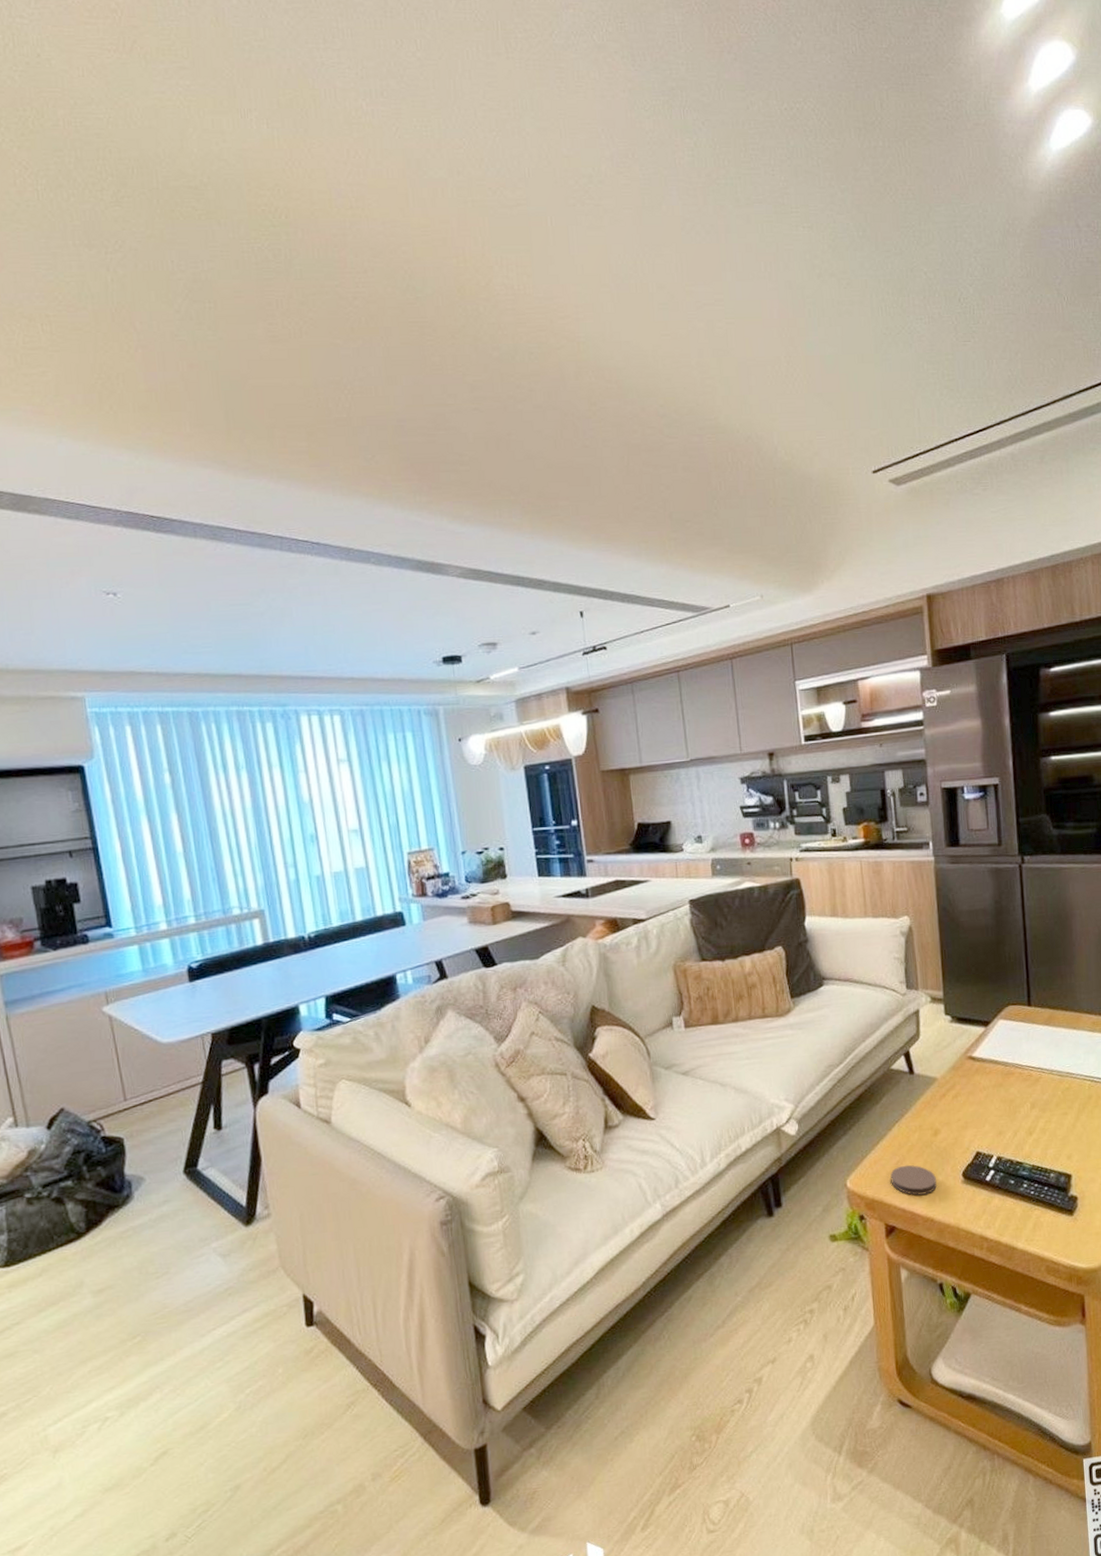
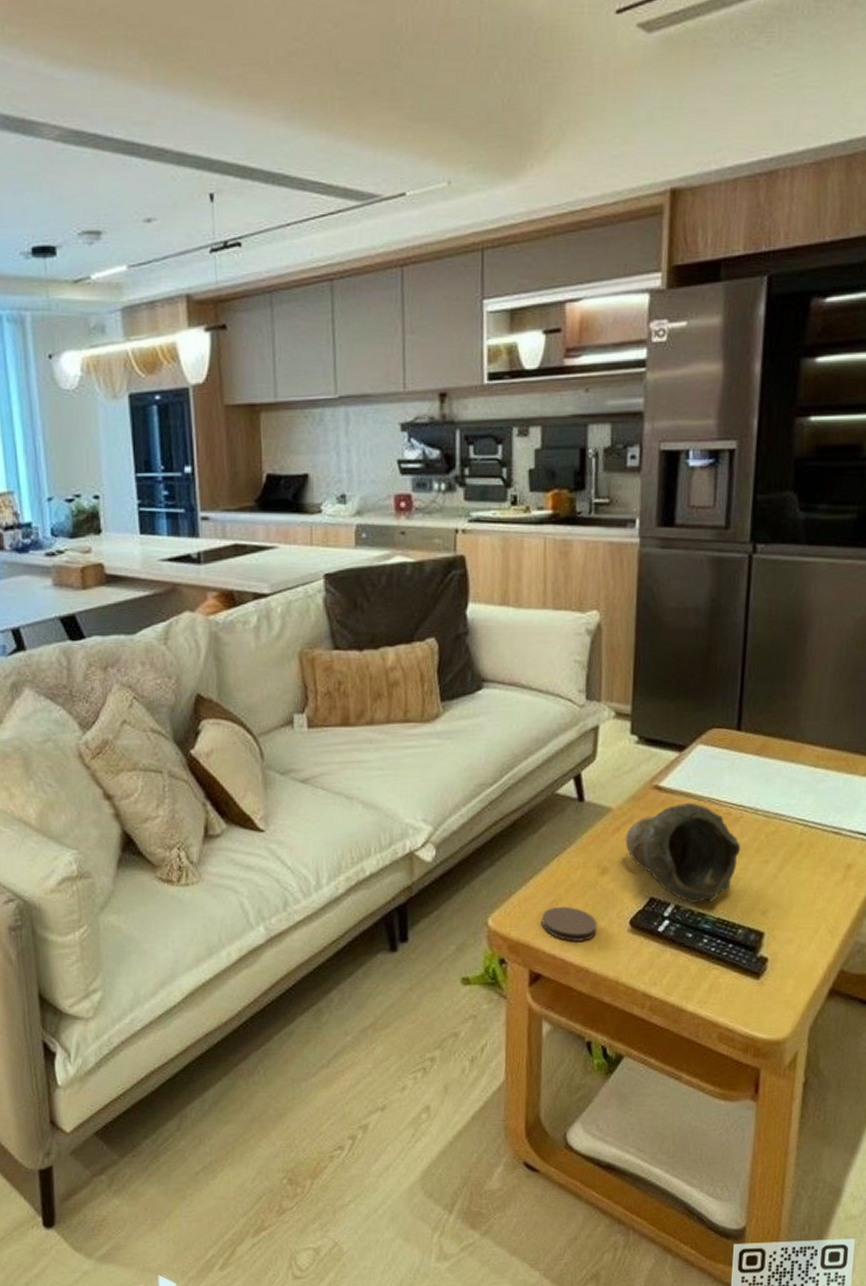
decorative bowl: none [950,1068,1044,1154] -> present [625,802,741,903]

